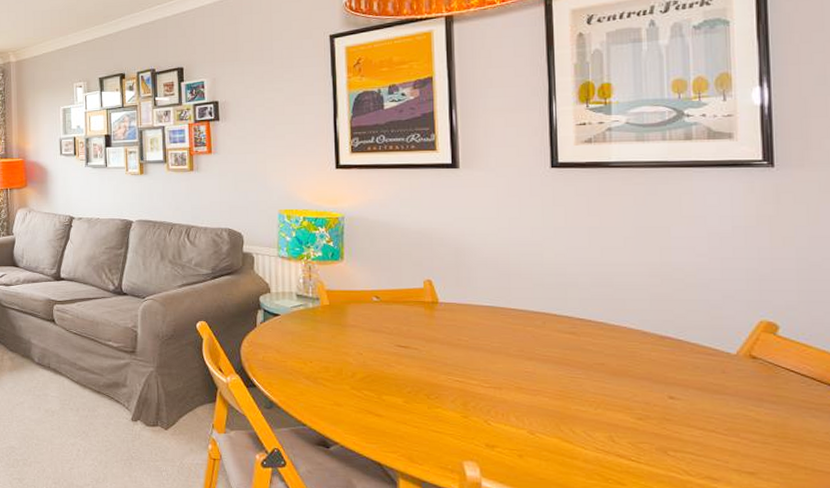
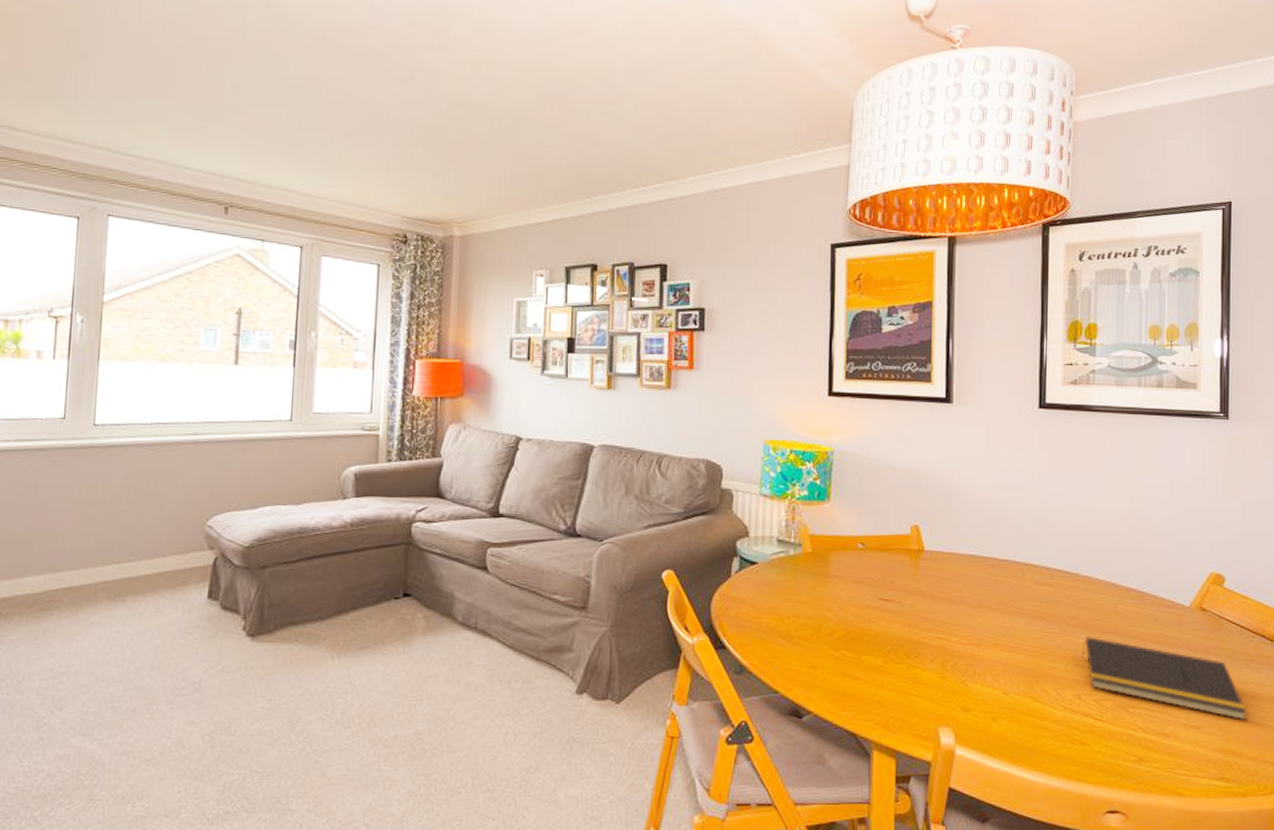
notepad: none [612,382,814,469] -> present [1081,636,1247,721]

